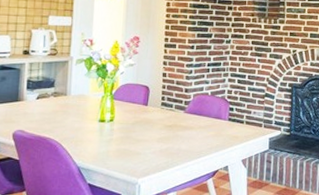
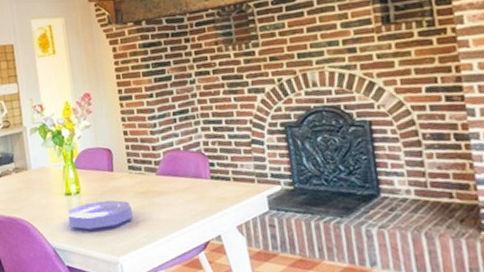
bowl: none [97,129,158,153] -> present [68,199,133,229]

